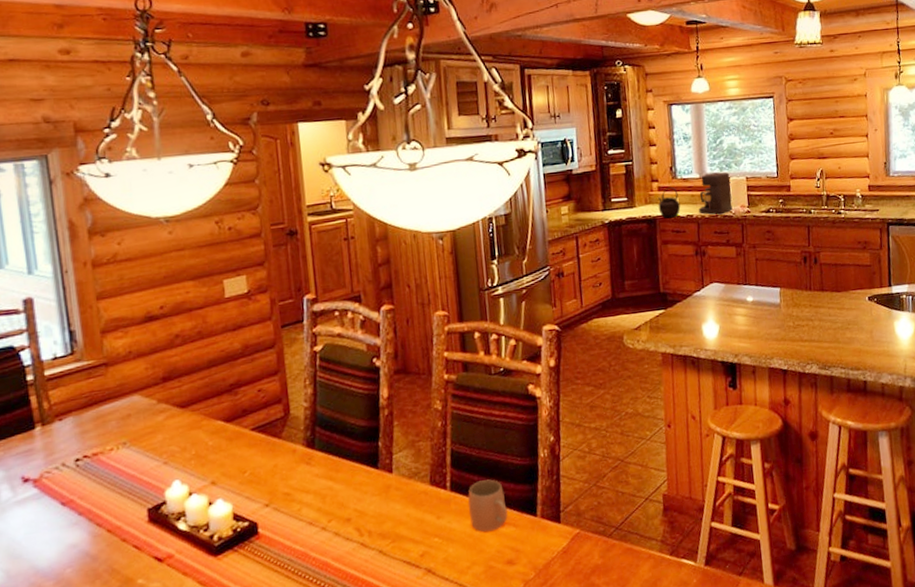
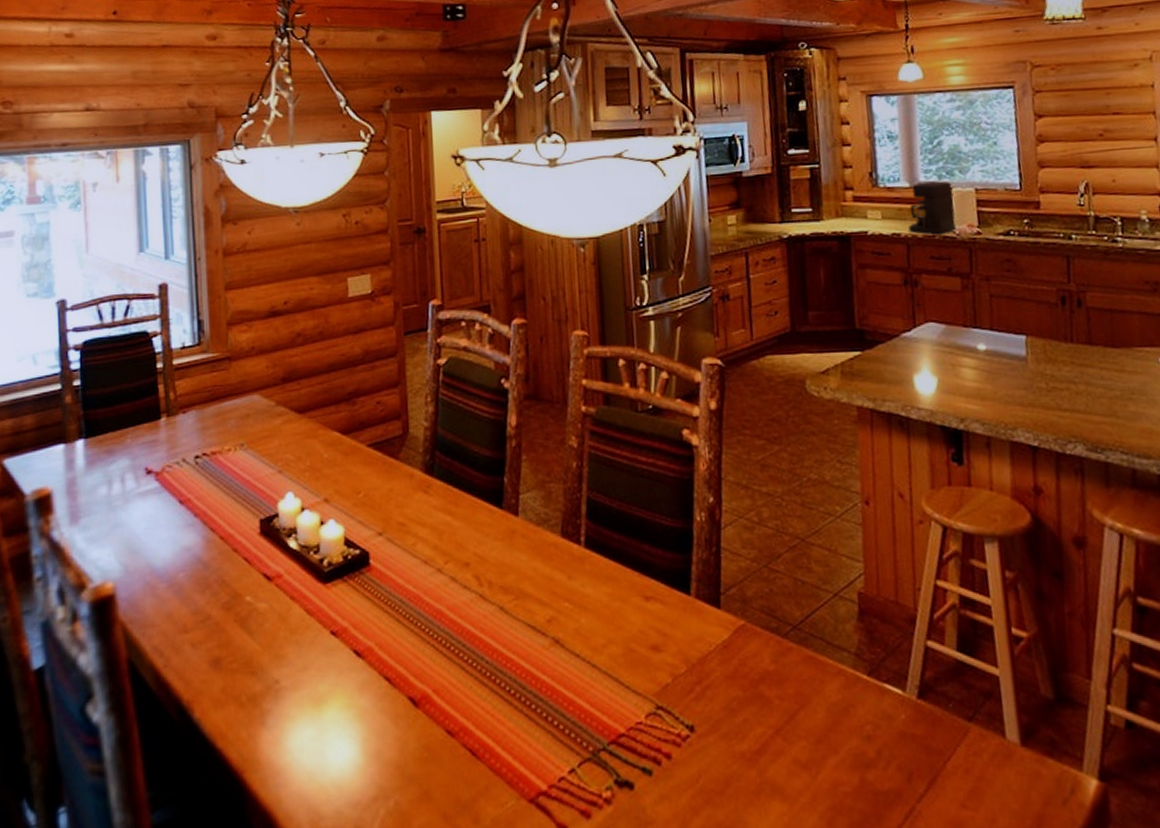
mug: present [467,479,508,532] -> none [605,540,655,605]
kettle: present [658,186,681,218] -> none [853,196,884,236]

